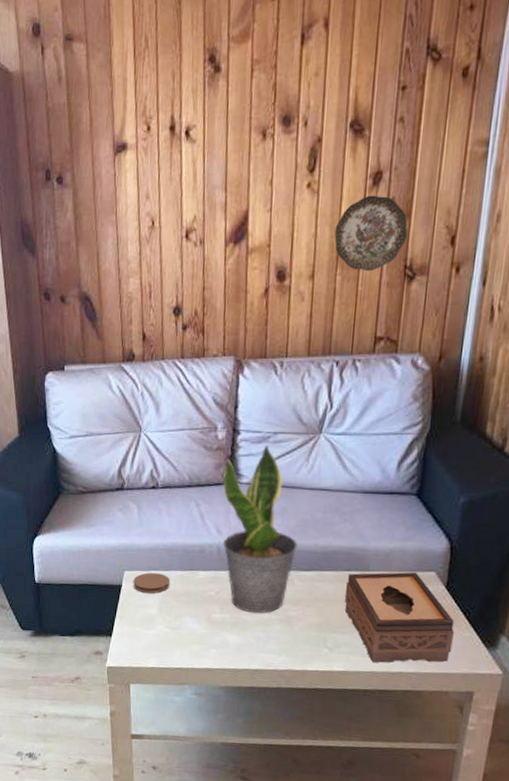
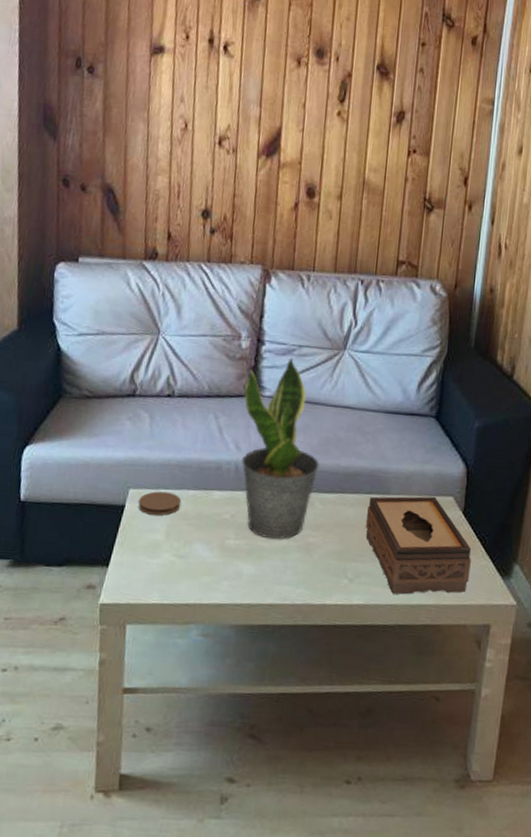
decorative plate: present [334,195,408,272] -> none [361,131,427,200]

